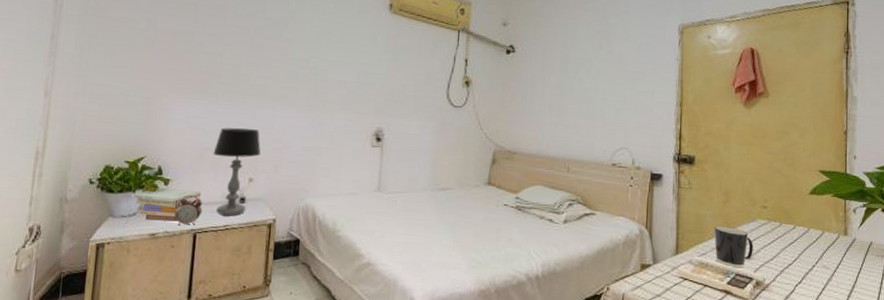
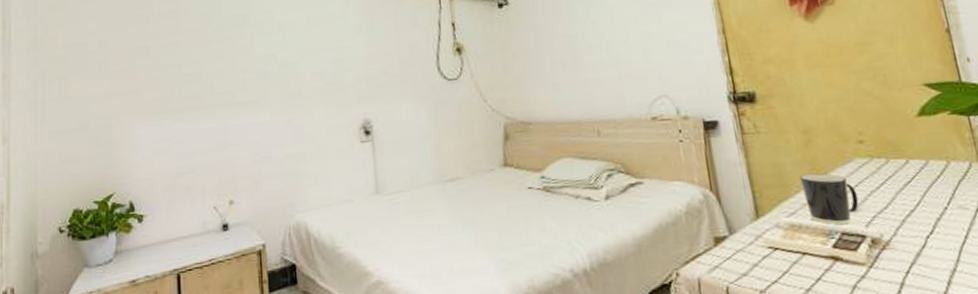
books: present [131,187,202,222] -> none [105,223,180,266]
alarm clock: present [174,195,203,226] -> none [153,229,183,267]
table lamp: present [213,127,261,216] -> none [186,143,239,249]

